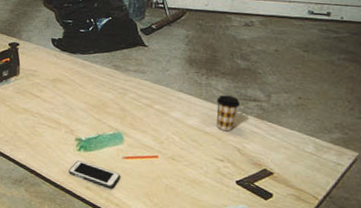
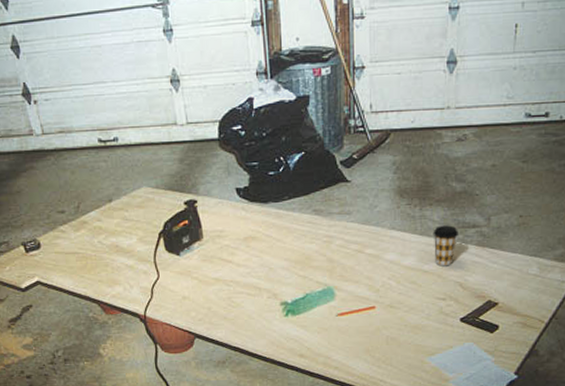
cell phone: present [69,160,120,188] -> none [277,327,336,351]

